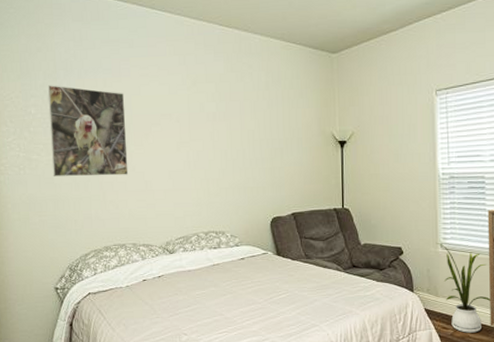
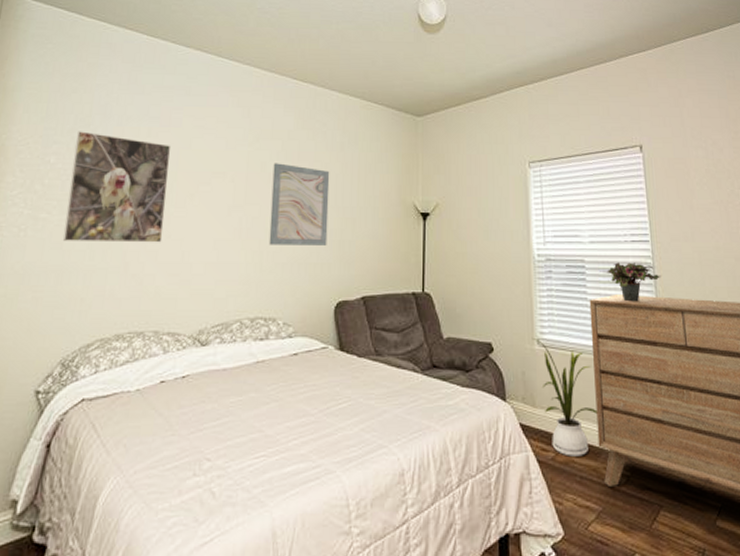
wall art: none [210,103,261,174] -> present [268,163,330,245]

